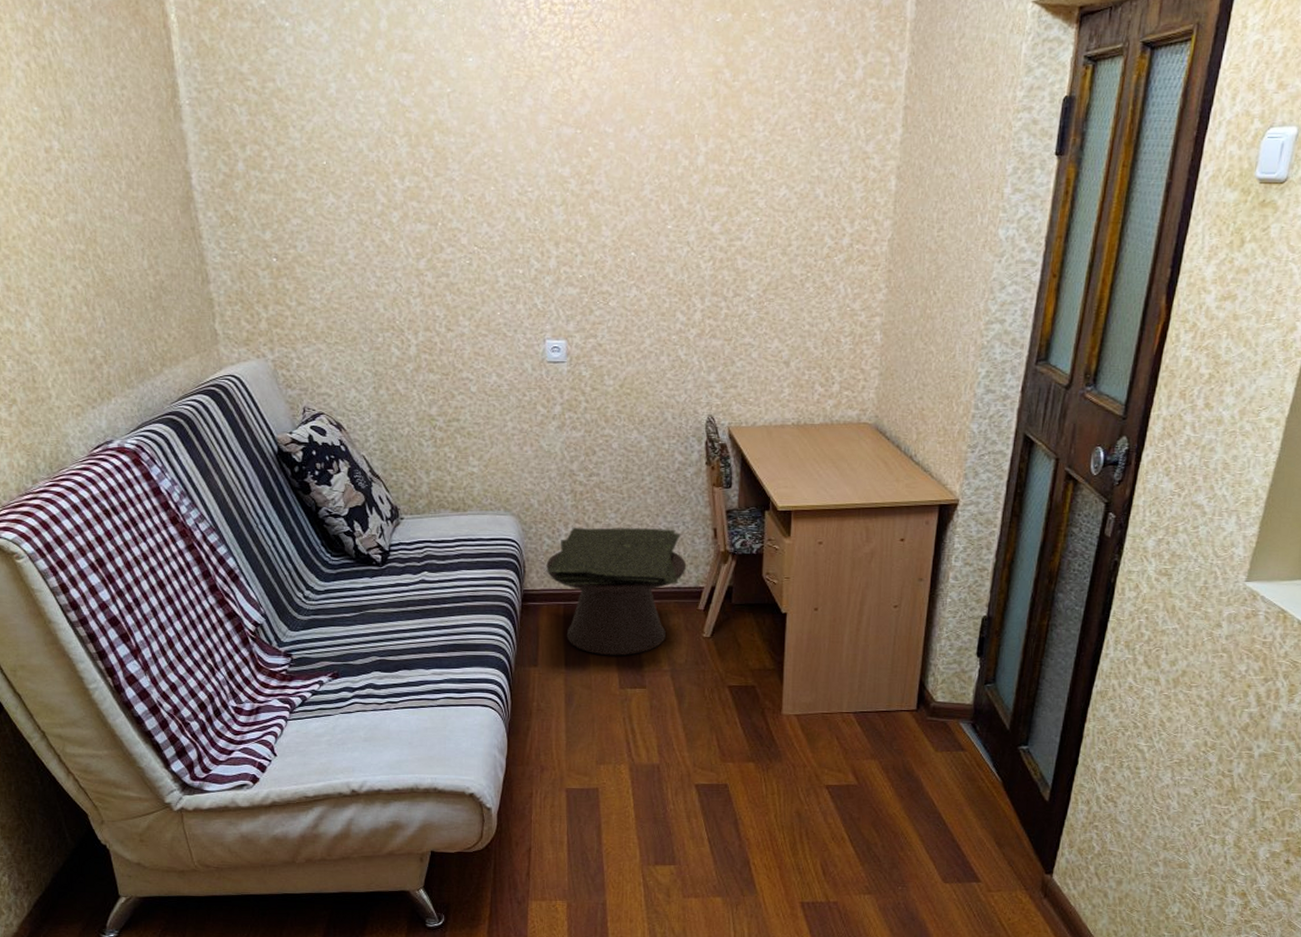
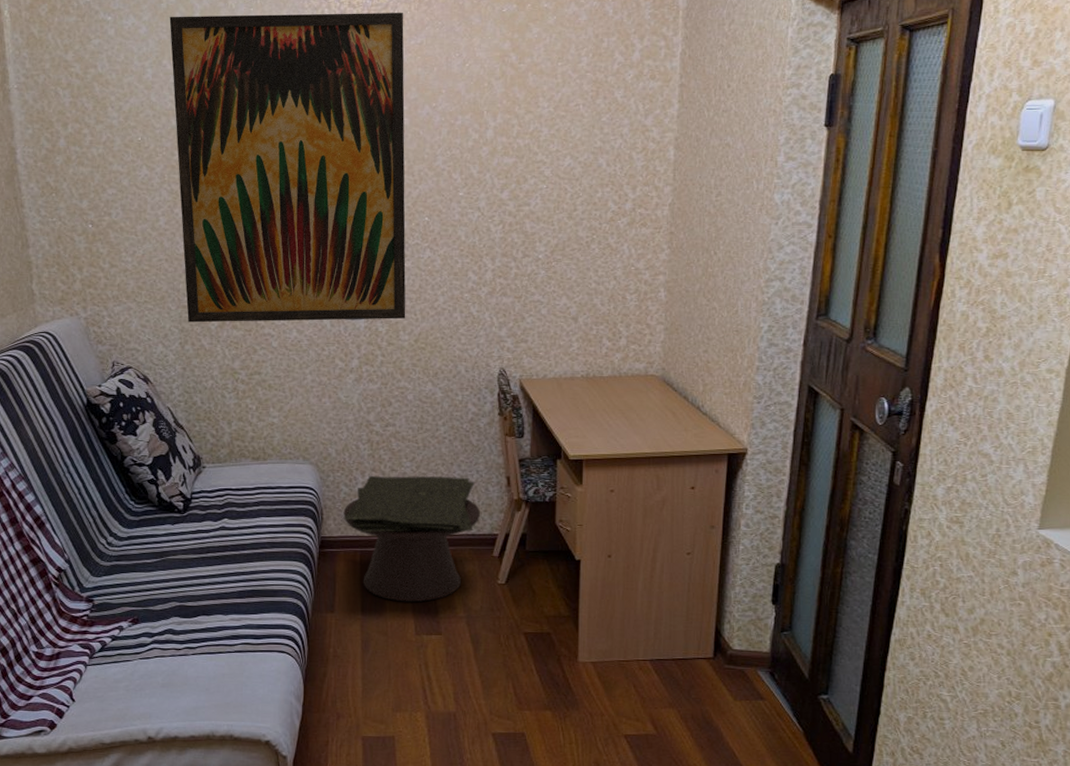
wall art: none [353,21,611,366] -> present [169,13,406,323]

